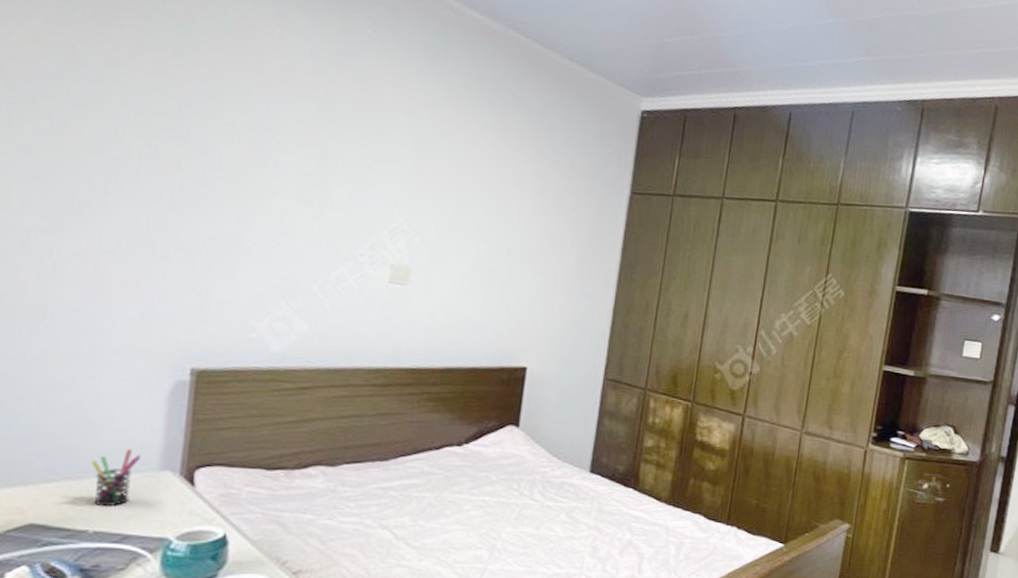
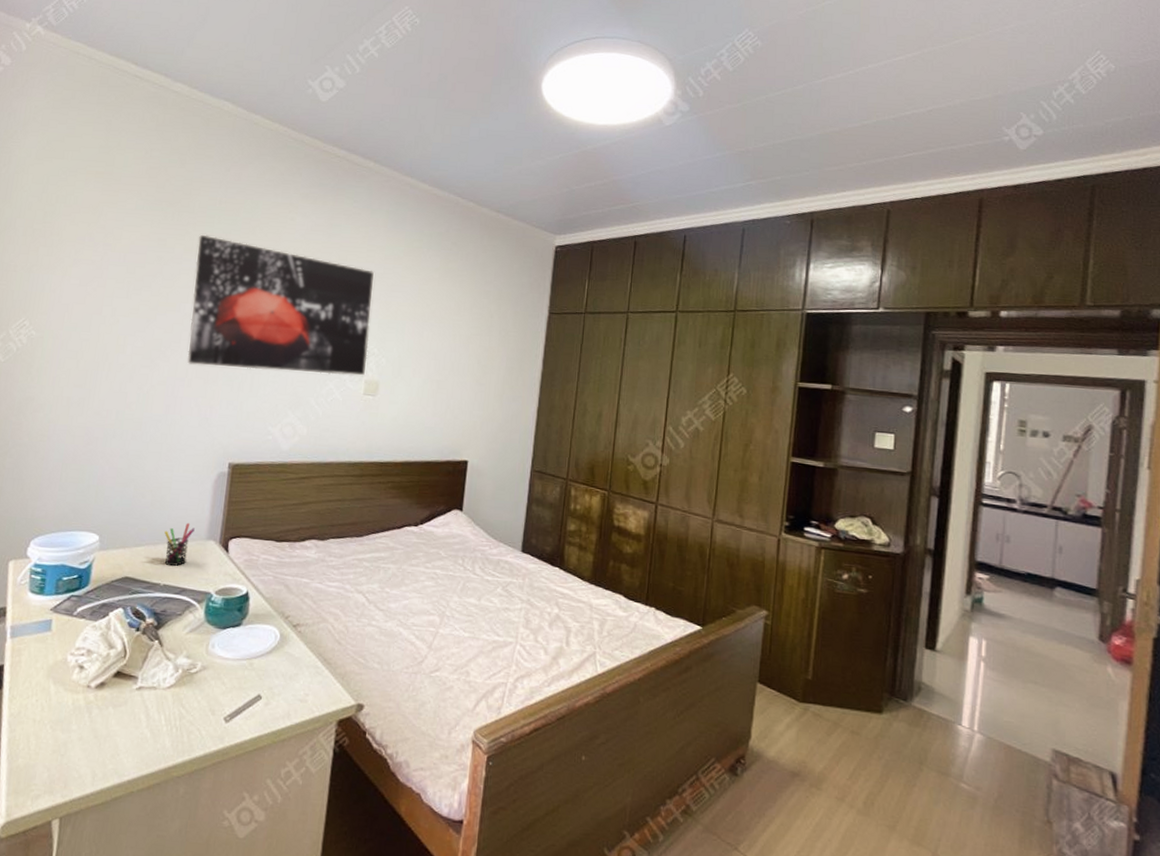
wall art: none [118,44,403,258] -> present [187,234,374,376]

